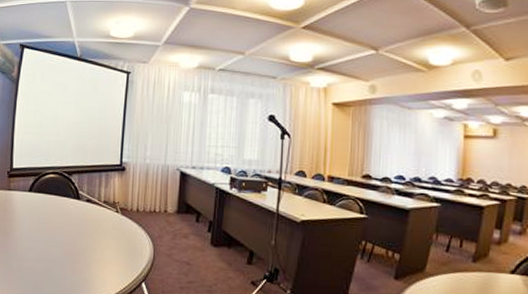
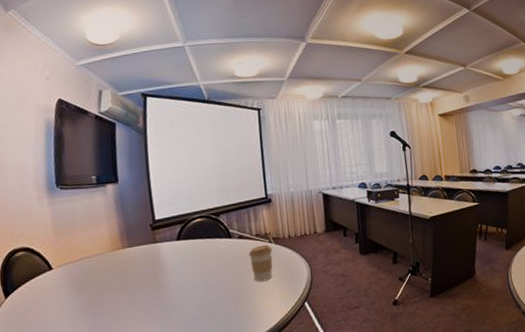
coffee cup: none [93,213,118,251] -> present [248,244,273,282]

